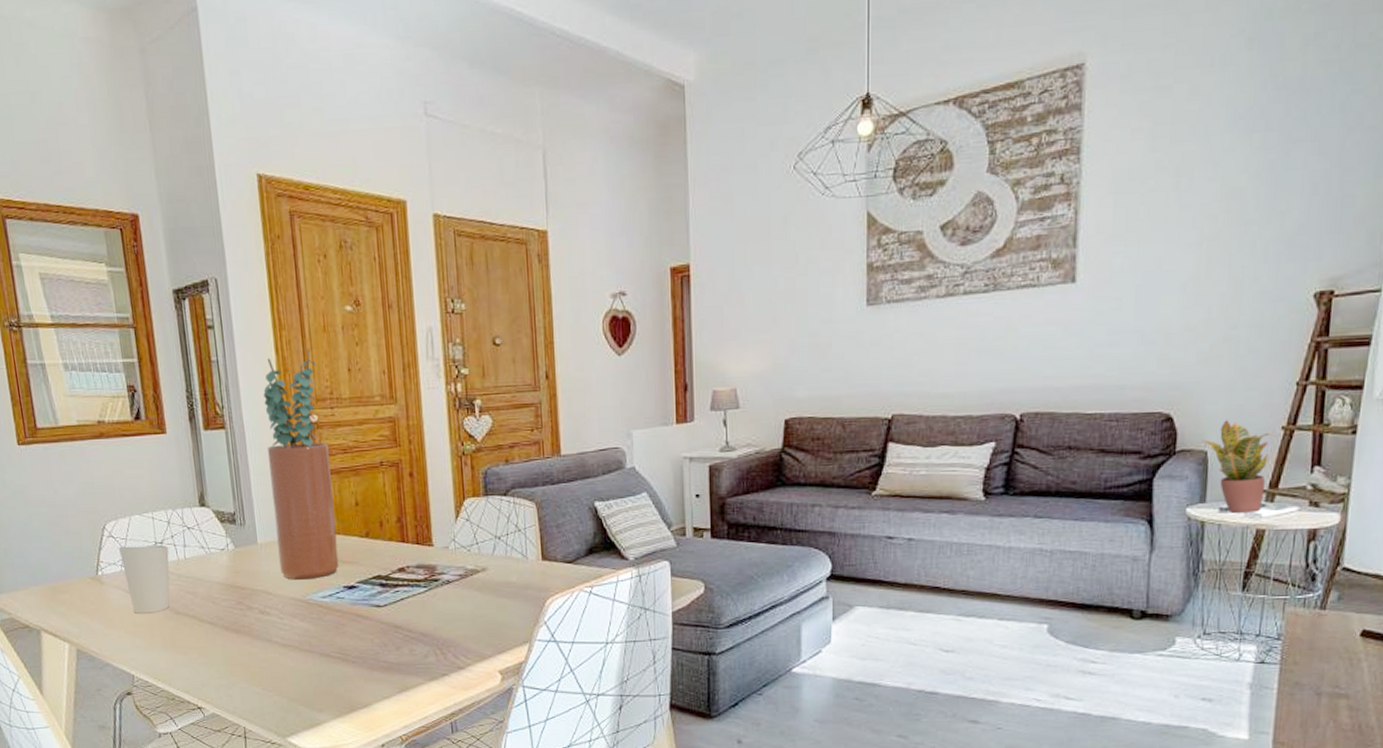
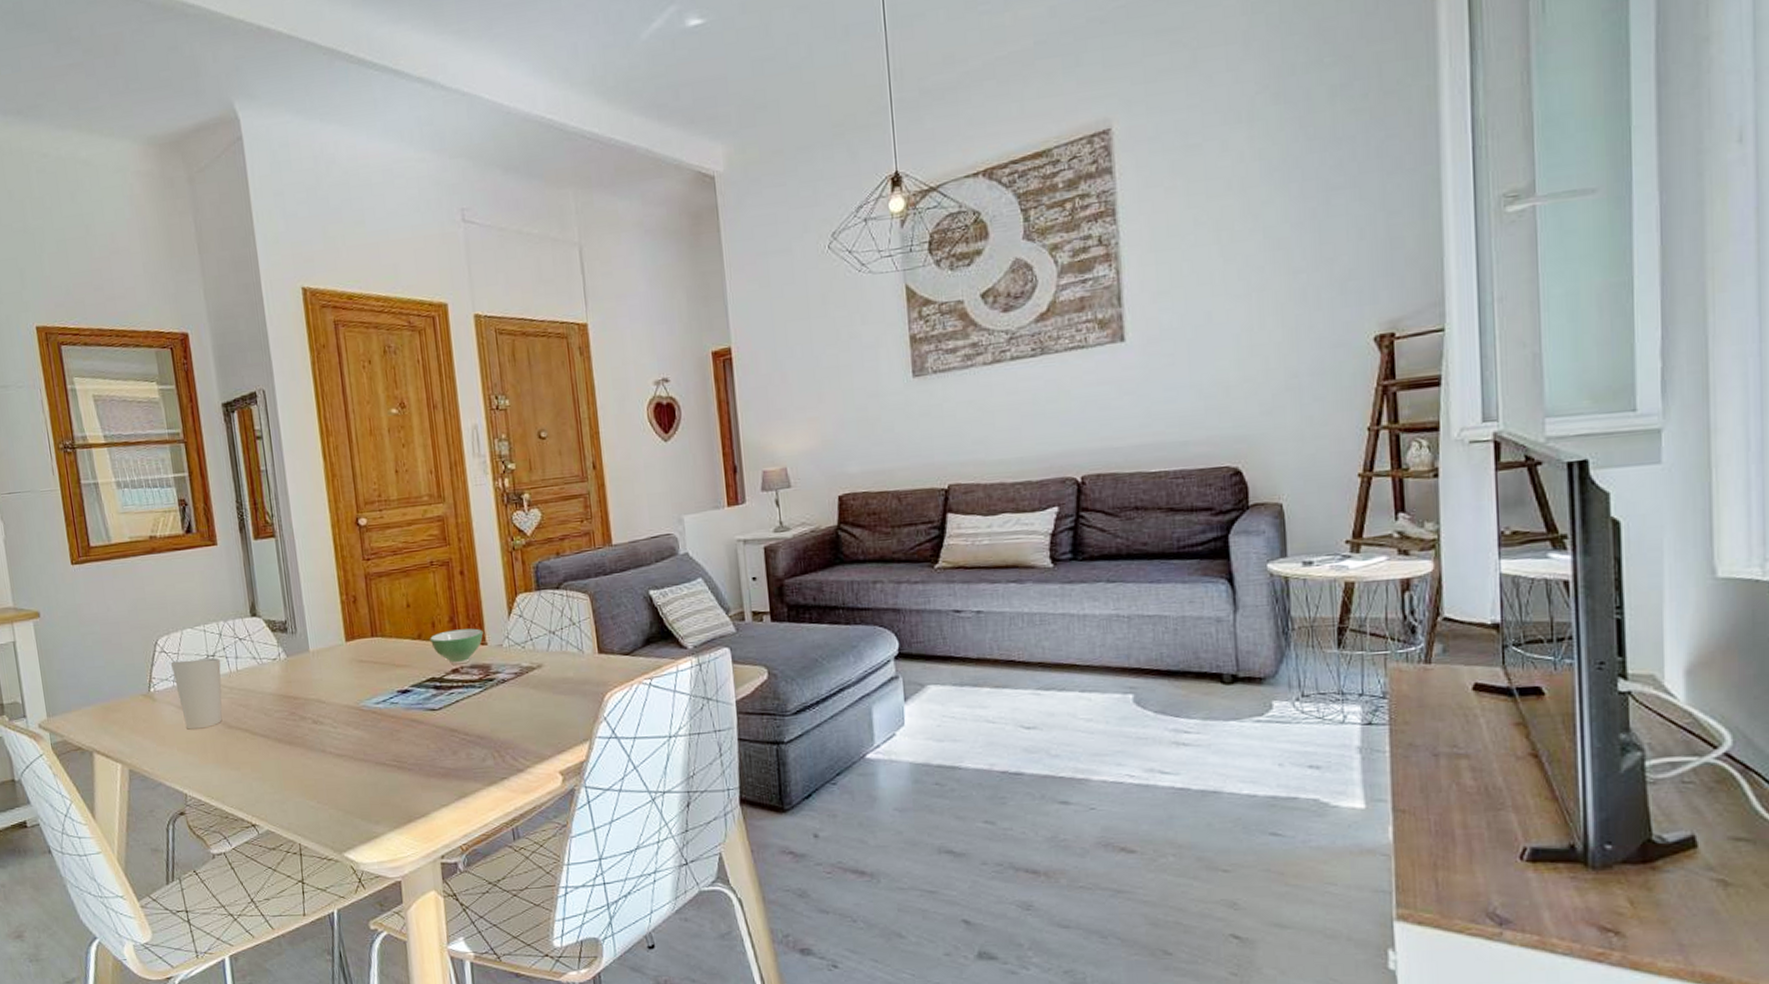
vase: present [263,348,339,580] -> none [312,453,392,687]
bowl: none [376,529,430,564] -> present [429,628,484,665]
potted plant: present [1202,420,1275,514] -> none [1275,470,1352,567]

